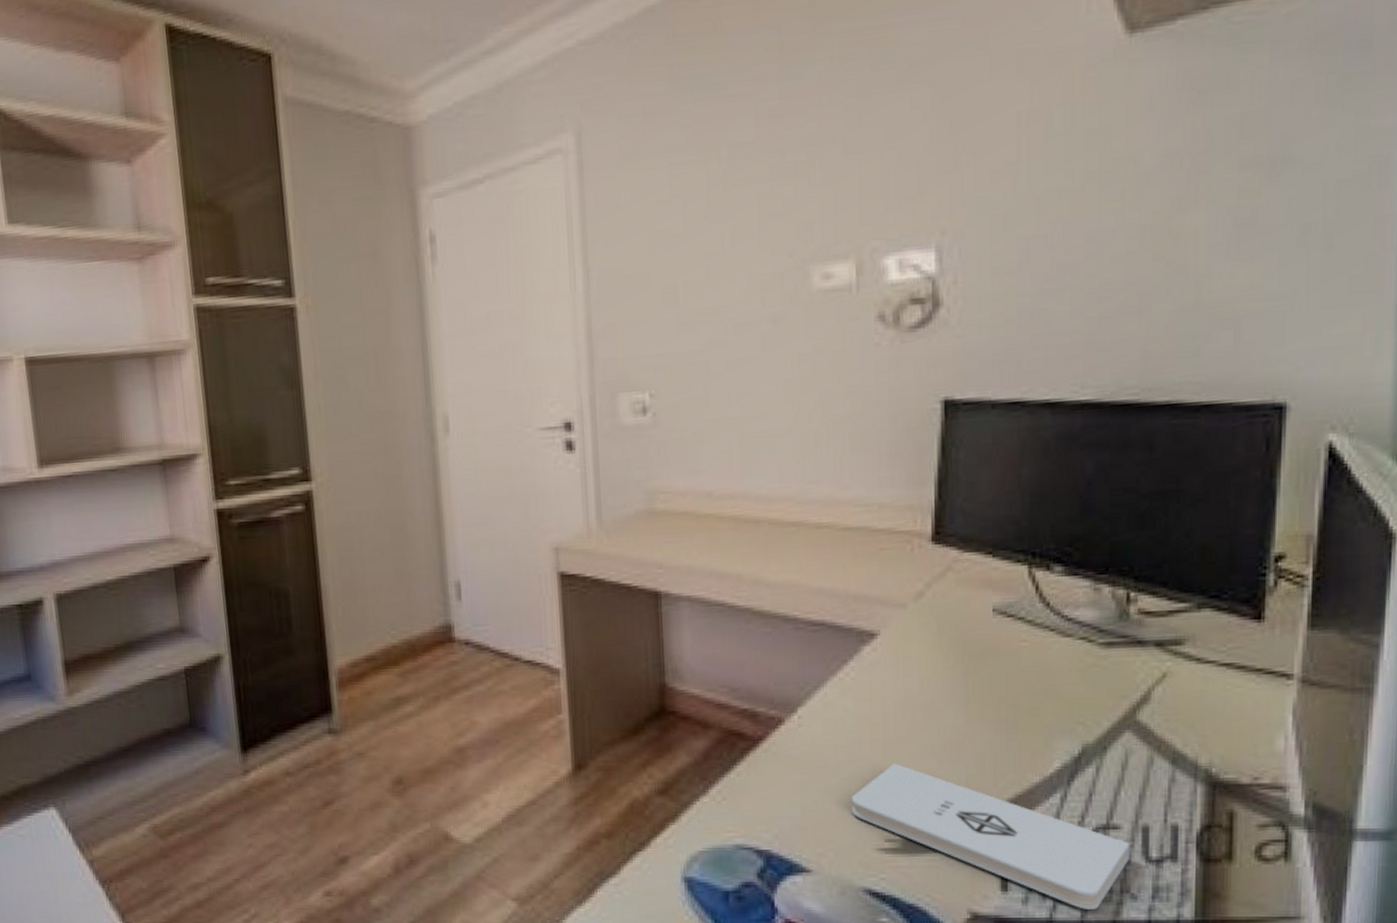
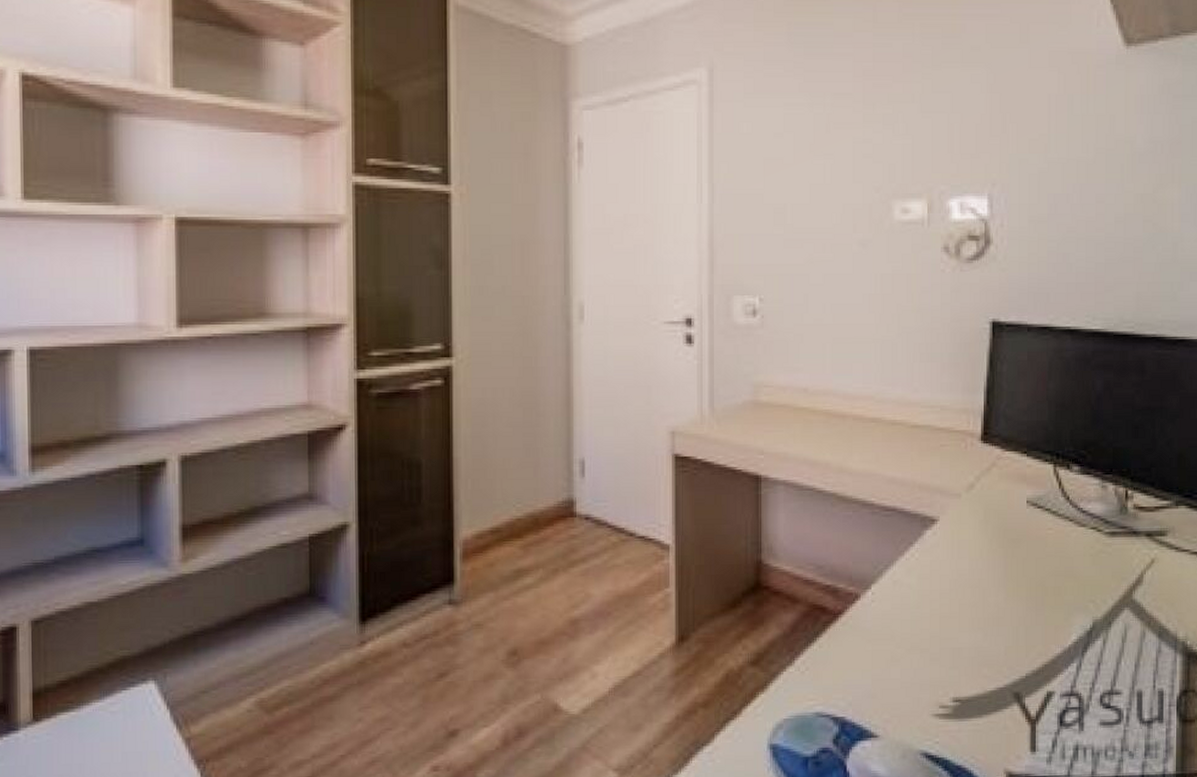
notepad: present [851,763,1130,909] -> none [913,635,1128,767]

